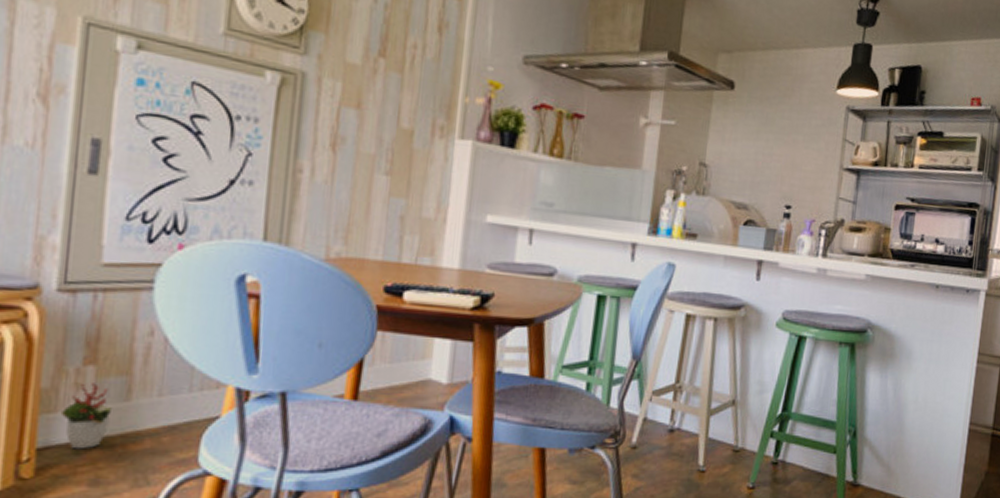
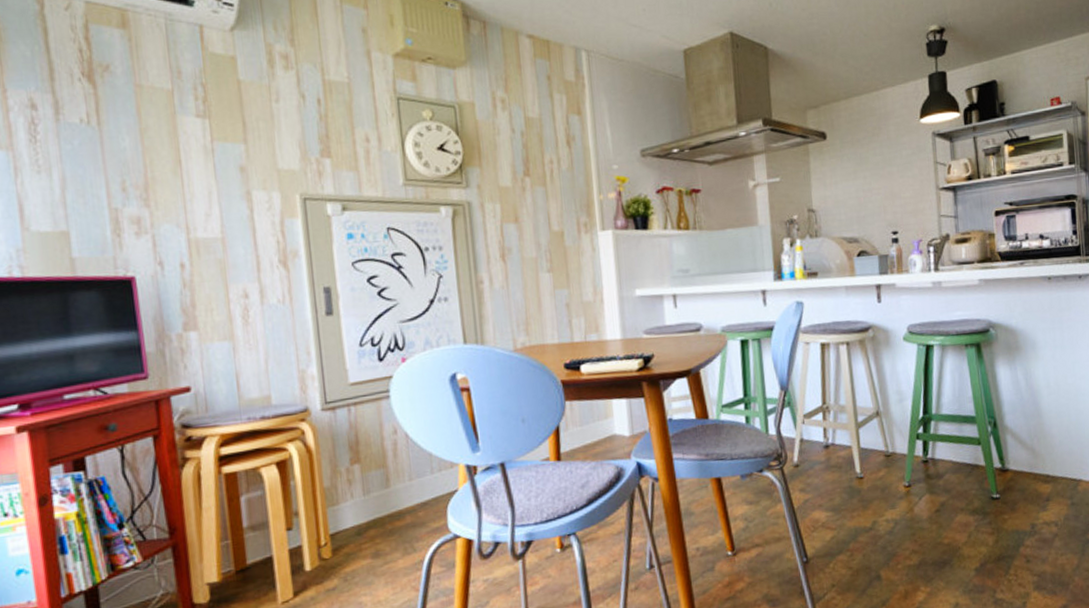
decorative plant: present [60,383,113,450] -> none [341,477,378,531]

